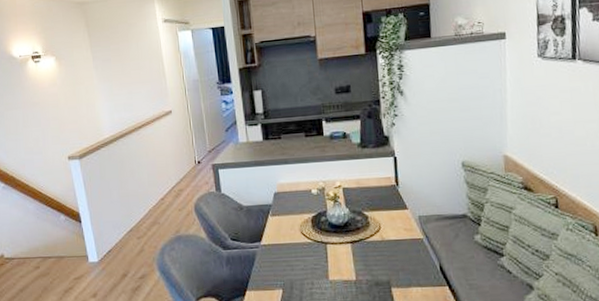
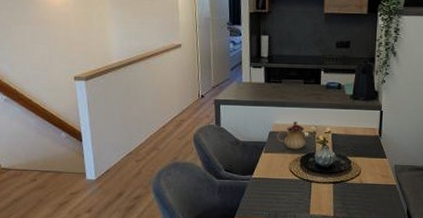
teapot: none [282,179,320,210] -> present [277,122,311,150]

